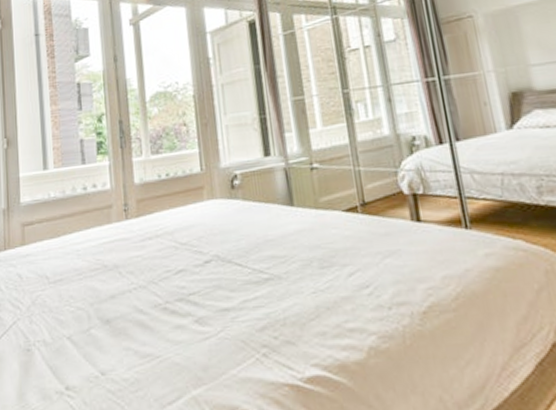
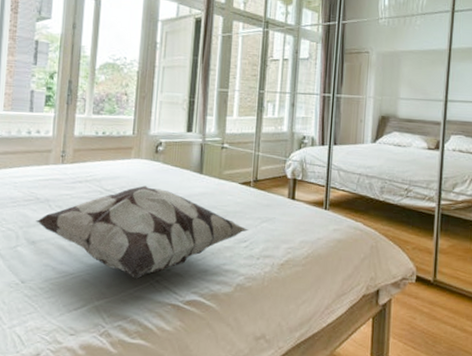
decorative pillow: none [107,231,369,355] -> present [36,185,249,279]

